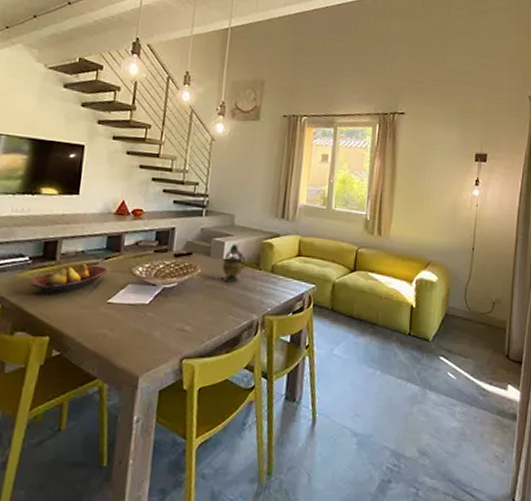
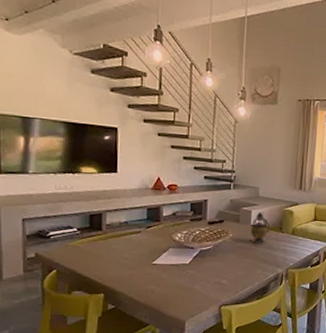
fruit bowl: present [29,264,109,296] -> none [80,233,151,260]

